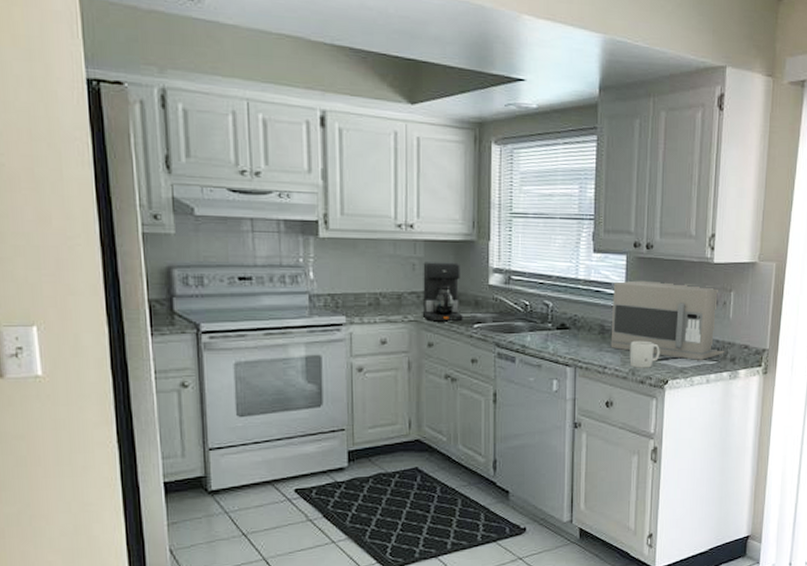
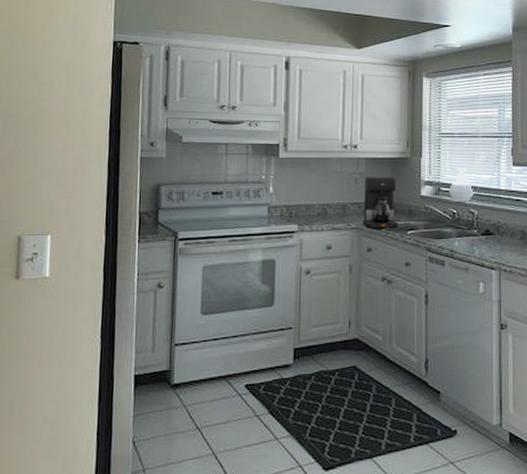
soap dispenser: none [520,253,549,292] -> present [449,167,474,202]

